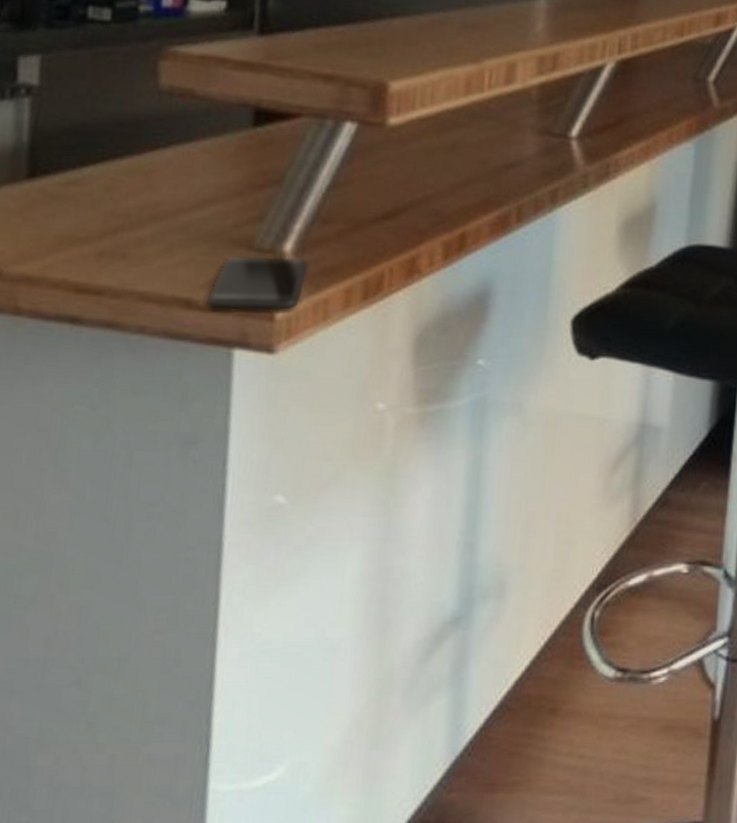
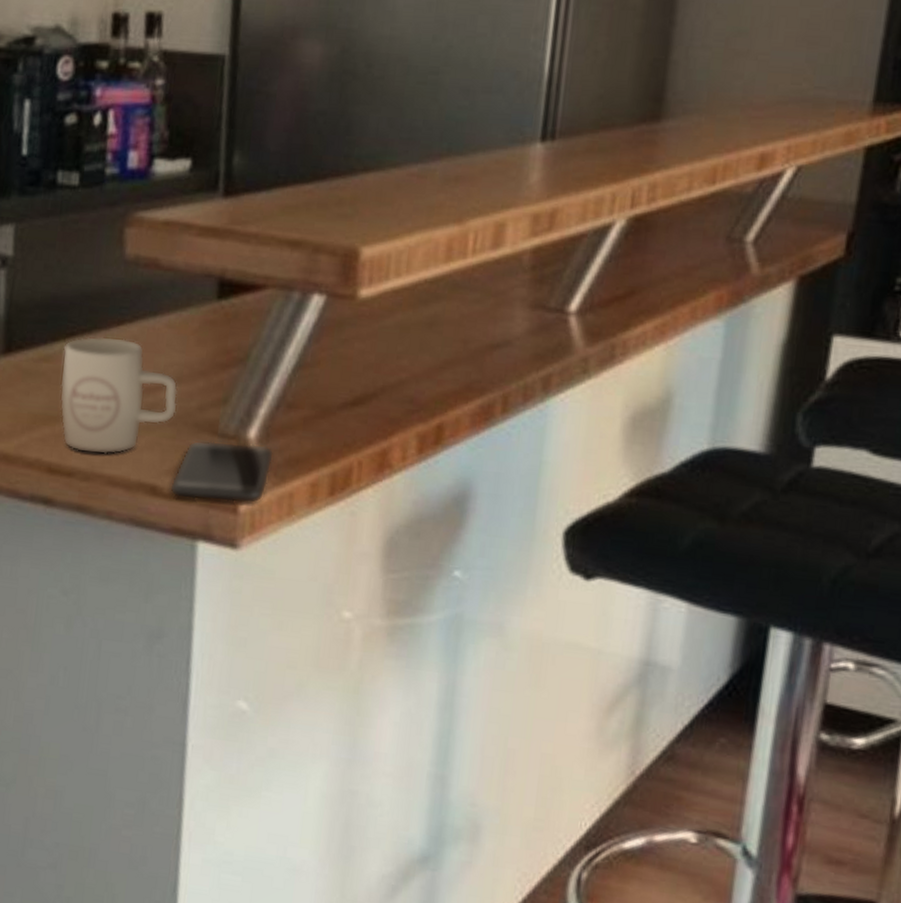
mug: none [89,161,213,272] -> present [60,336,178,454]

